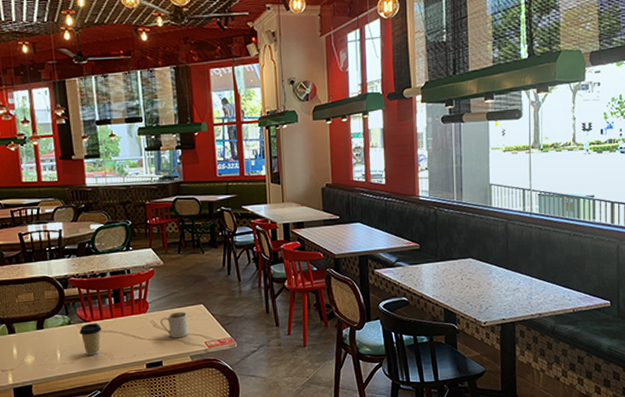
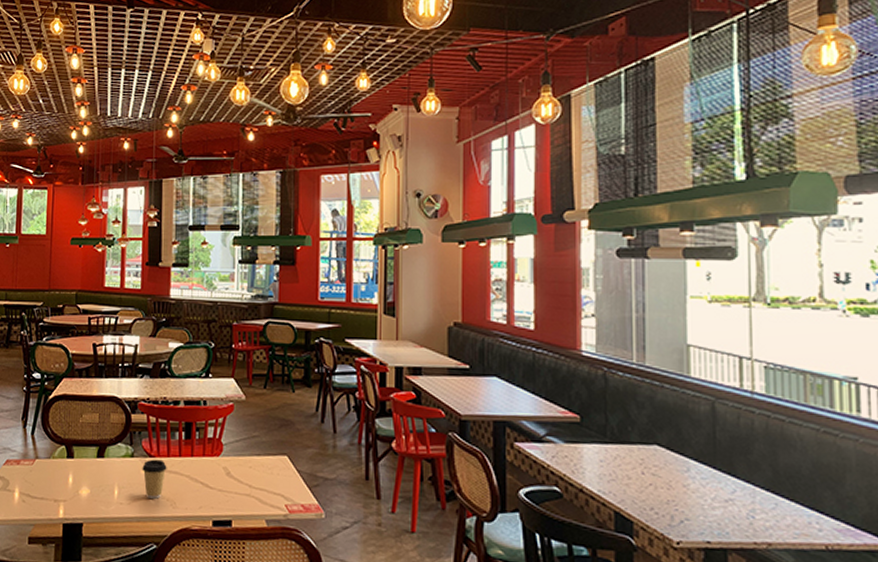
mug: present [160,312,188,339] -> none [235,461,267,495]

